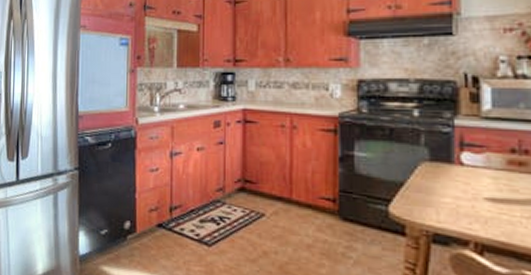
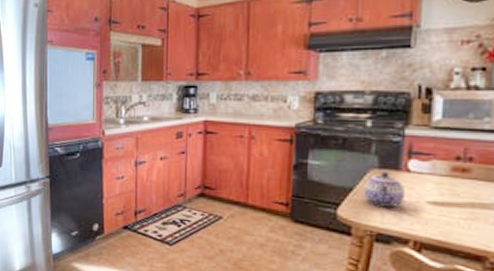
teapot: none [416,165,461,204] -> present [363,172,406,207]

